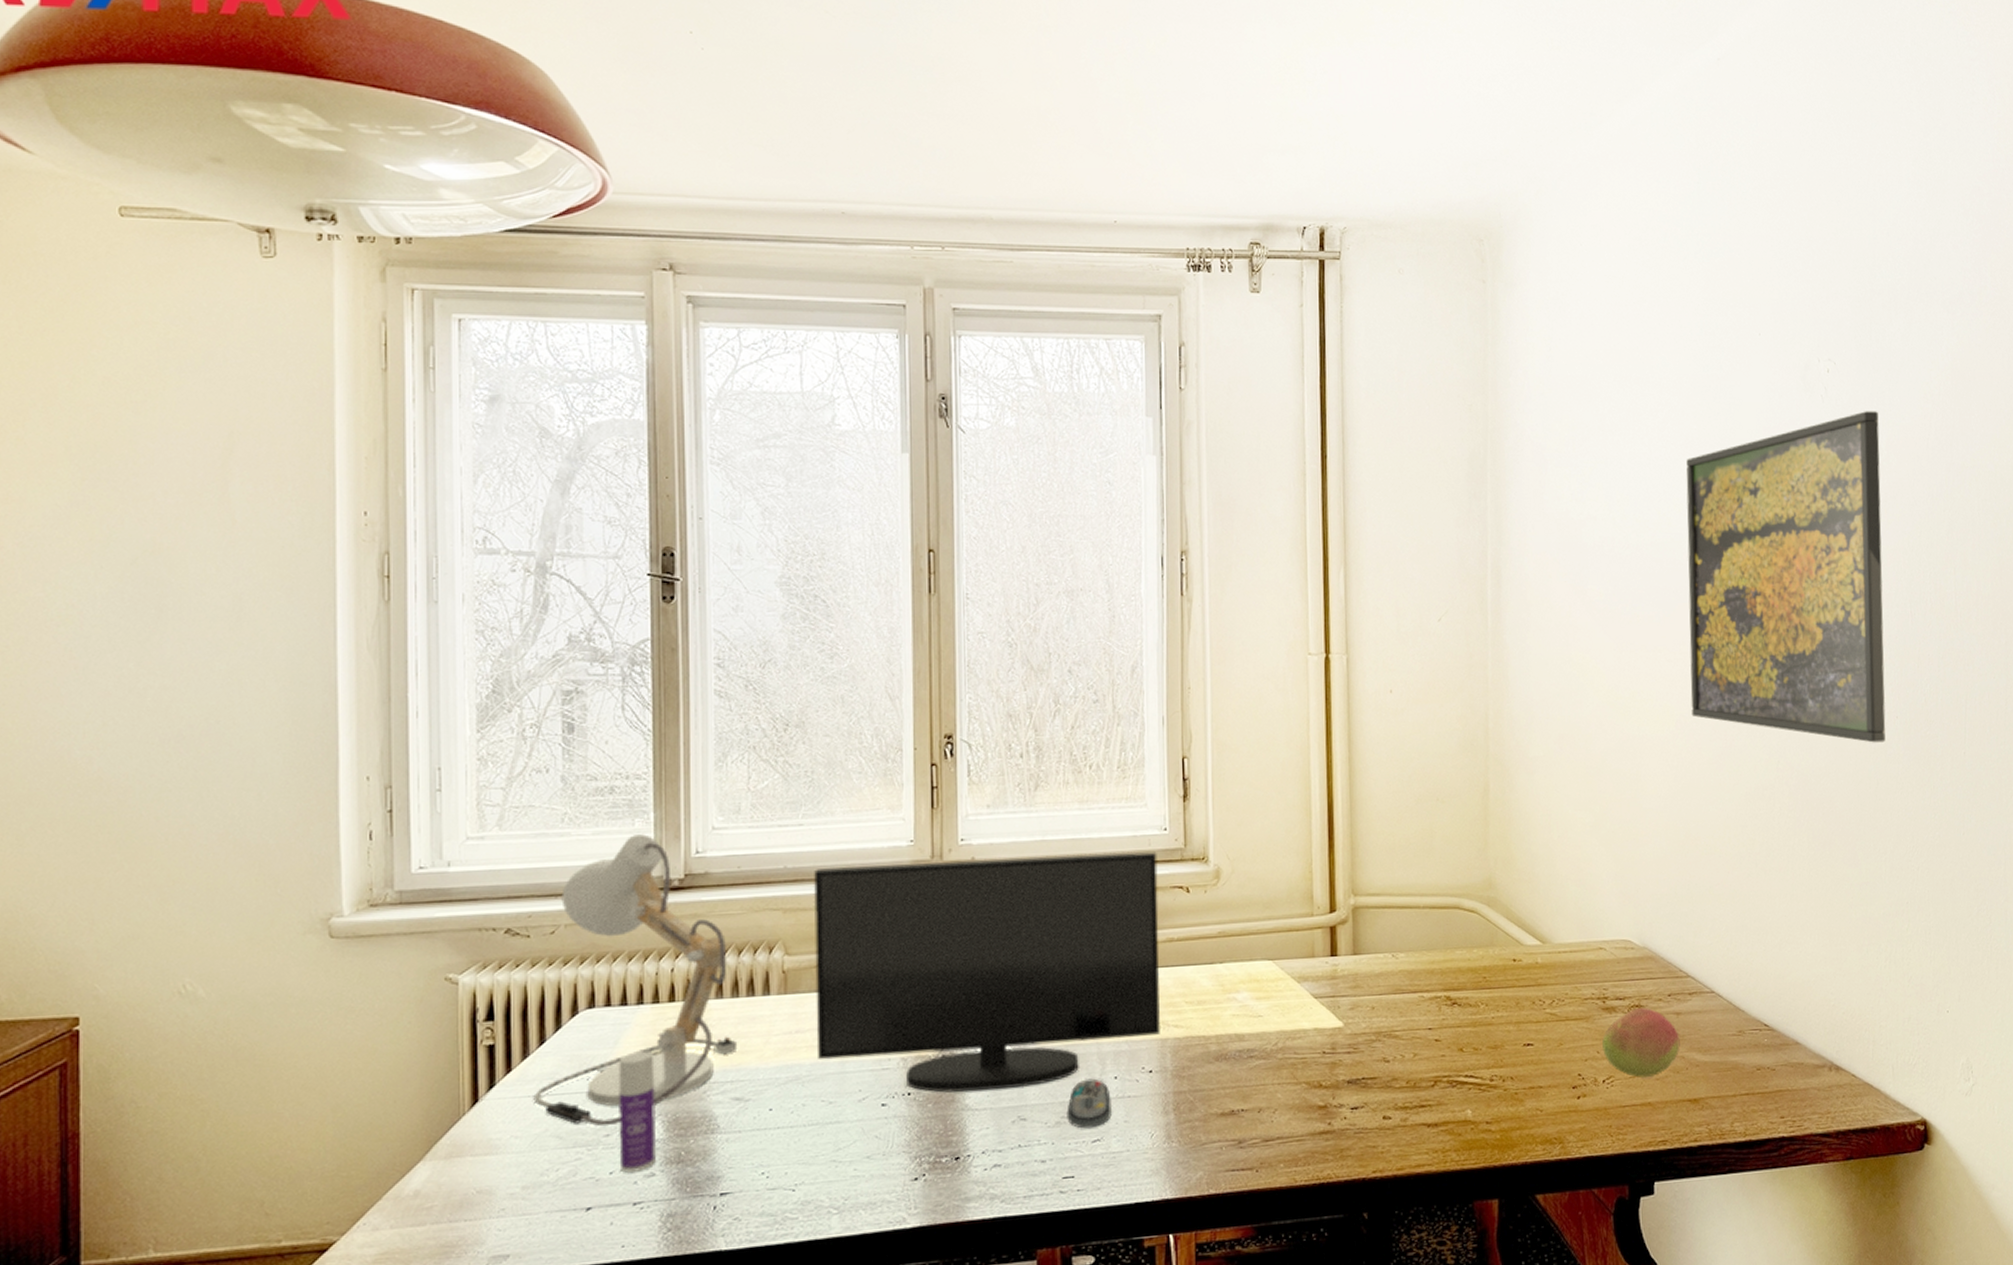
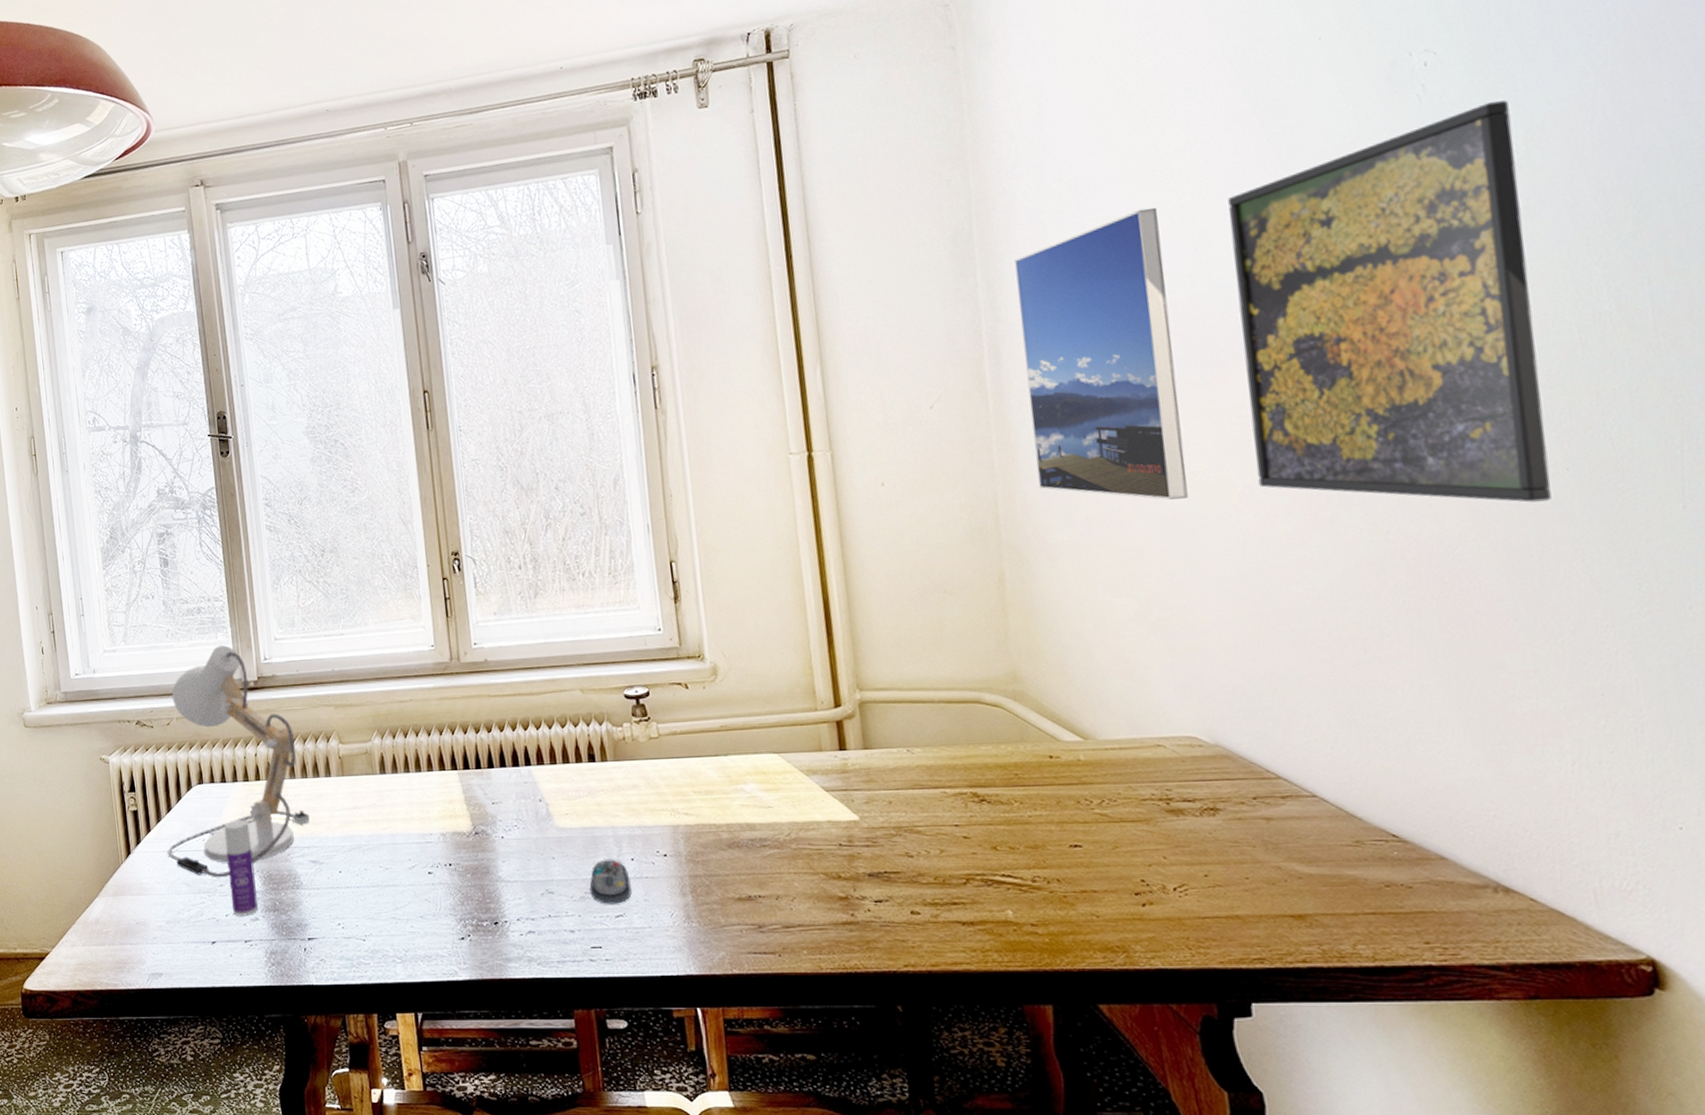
monitor: present [813,852,1160,1093] -> none [356,651,671,866]
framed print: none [1519,458,1639,723] -> present [1014,207,1188,500]
fruit: present [1602,1008,1680,1079] -> none [1169,811,1274,889]

